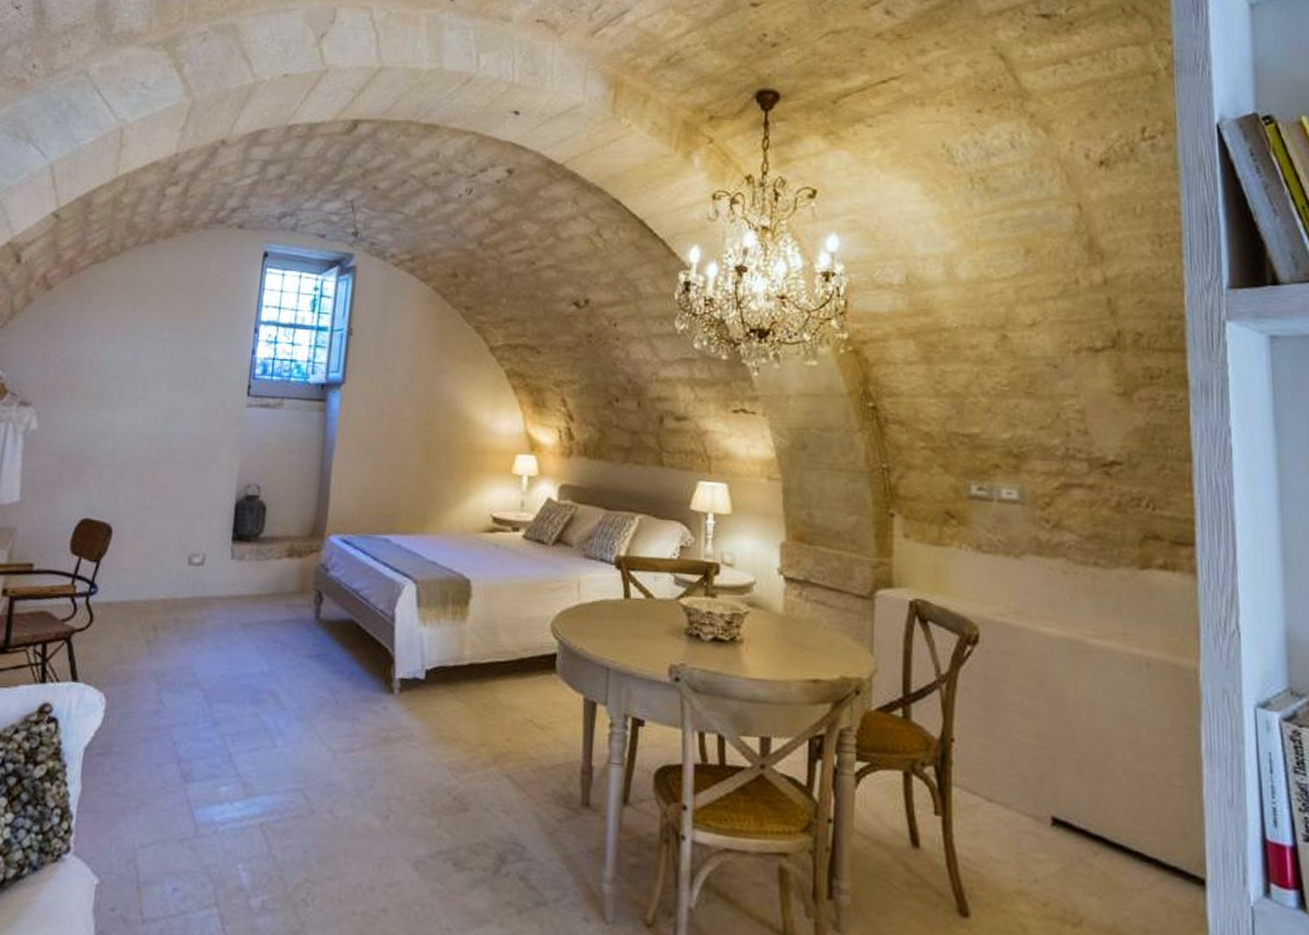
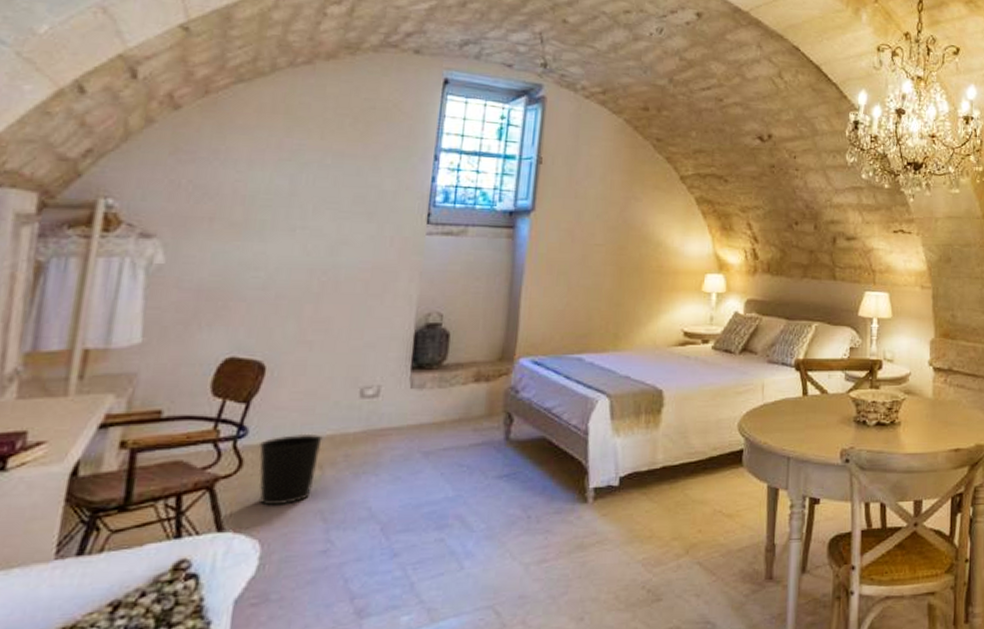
wastebasket: none [105,595,157,662] -> present [258,433,323,506]

